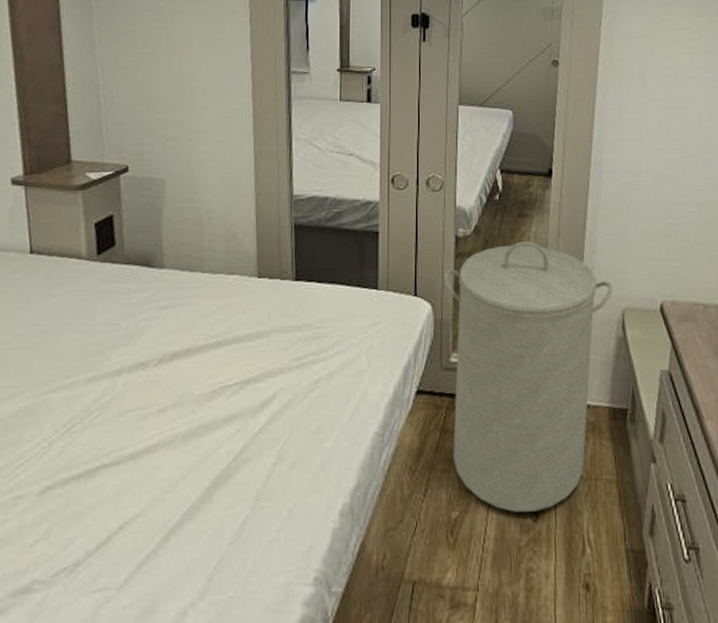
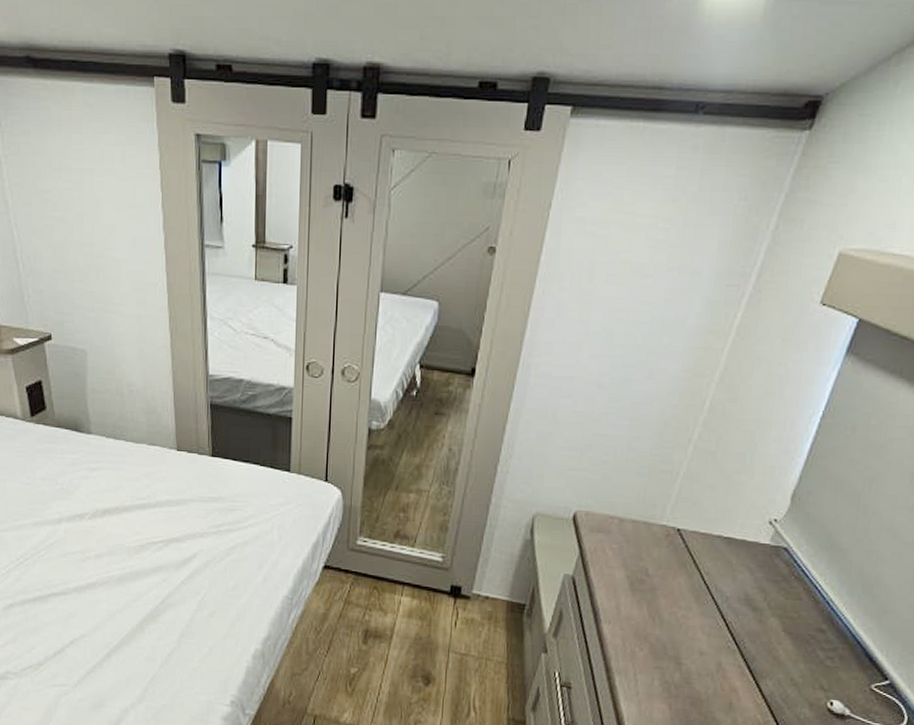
laundry hamper: present [444,241,613,512] -> none [354,439,526,678]

